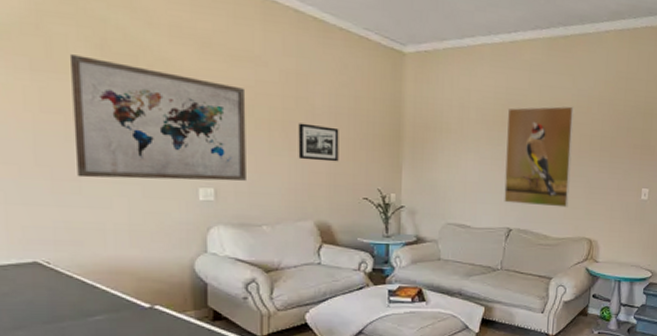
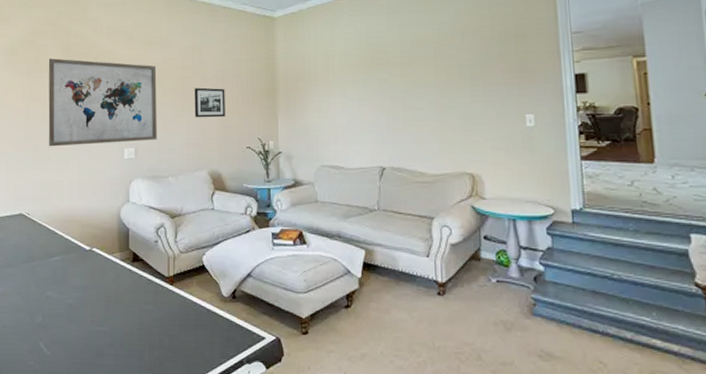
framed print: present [504,106,575,208] -> none [371,40,443,142]

